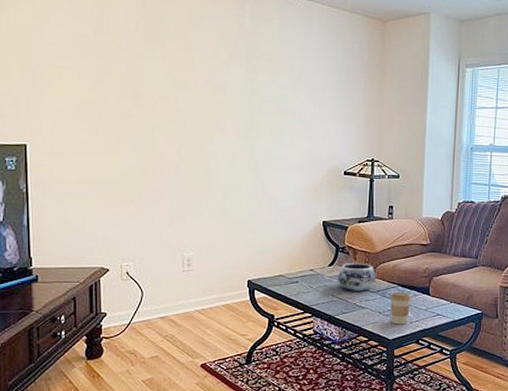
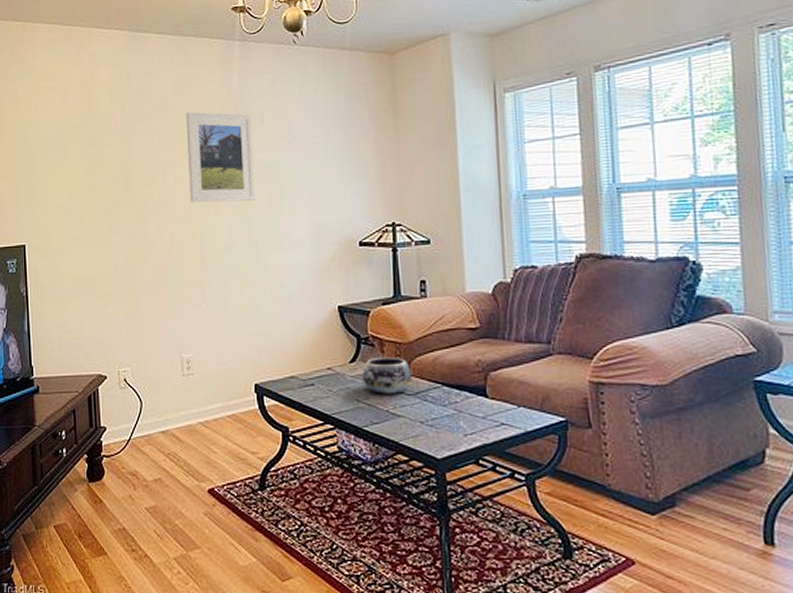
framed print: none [198,42,260,128] -> present [186,111,255,203]
coffee cup: present [389,292,412,325] -> none [432,394,463,439]

